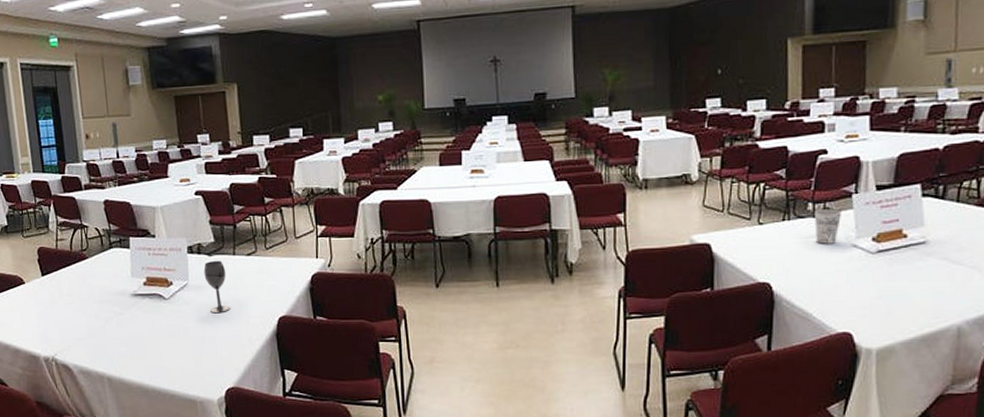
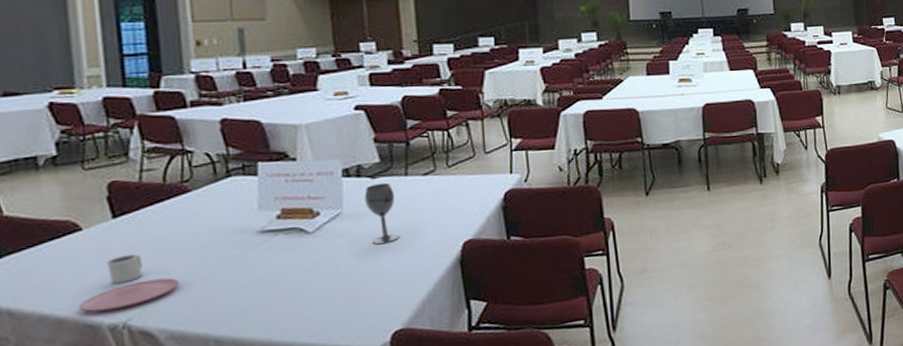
plate: none [26,326,84,347] -> present [78,278,179,312]
cup: none [40,305,62,326] -> present [107,254,143,284]

